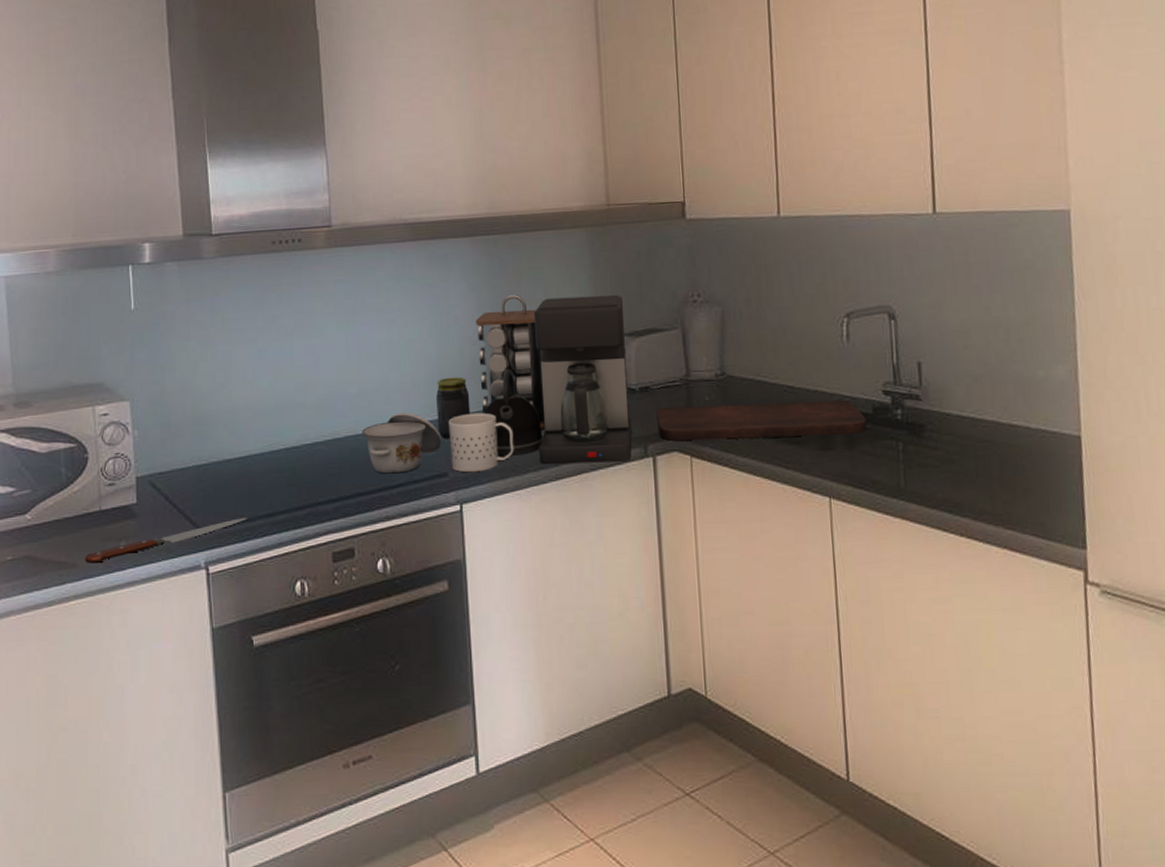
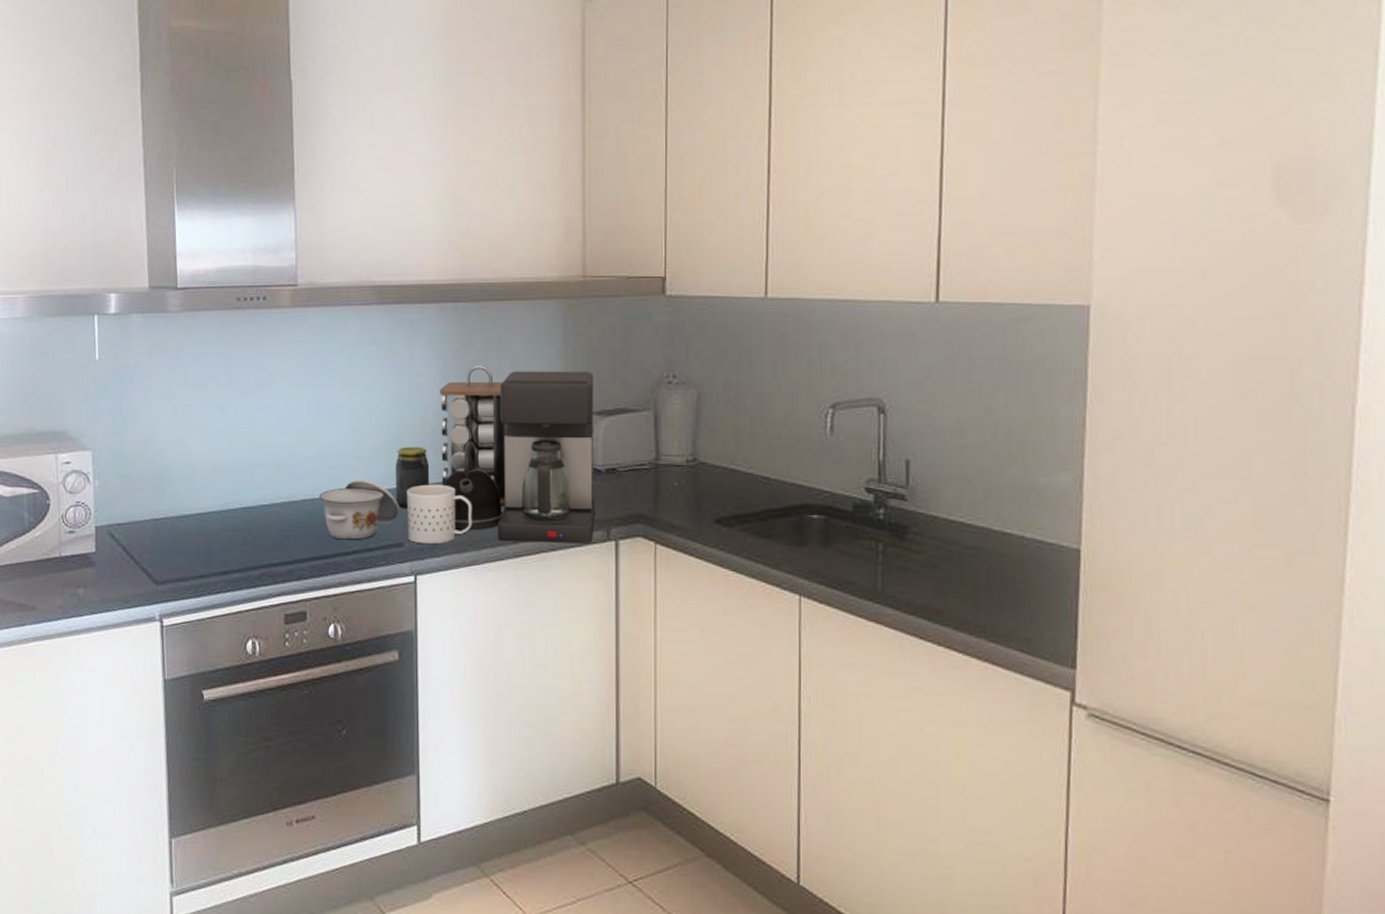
kitchen knife: present [85,518,247,563] -> none [44,574,202,608]
cutting board: present [656,399,867,442] -> none [622,491,845,532]

